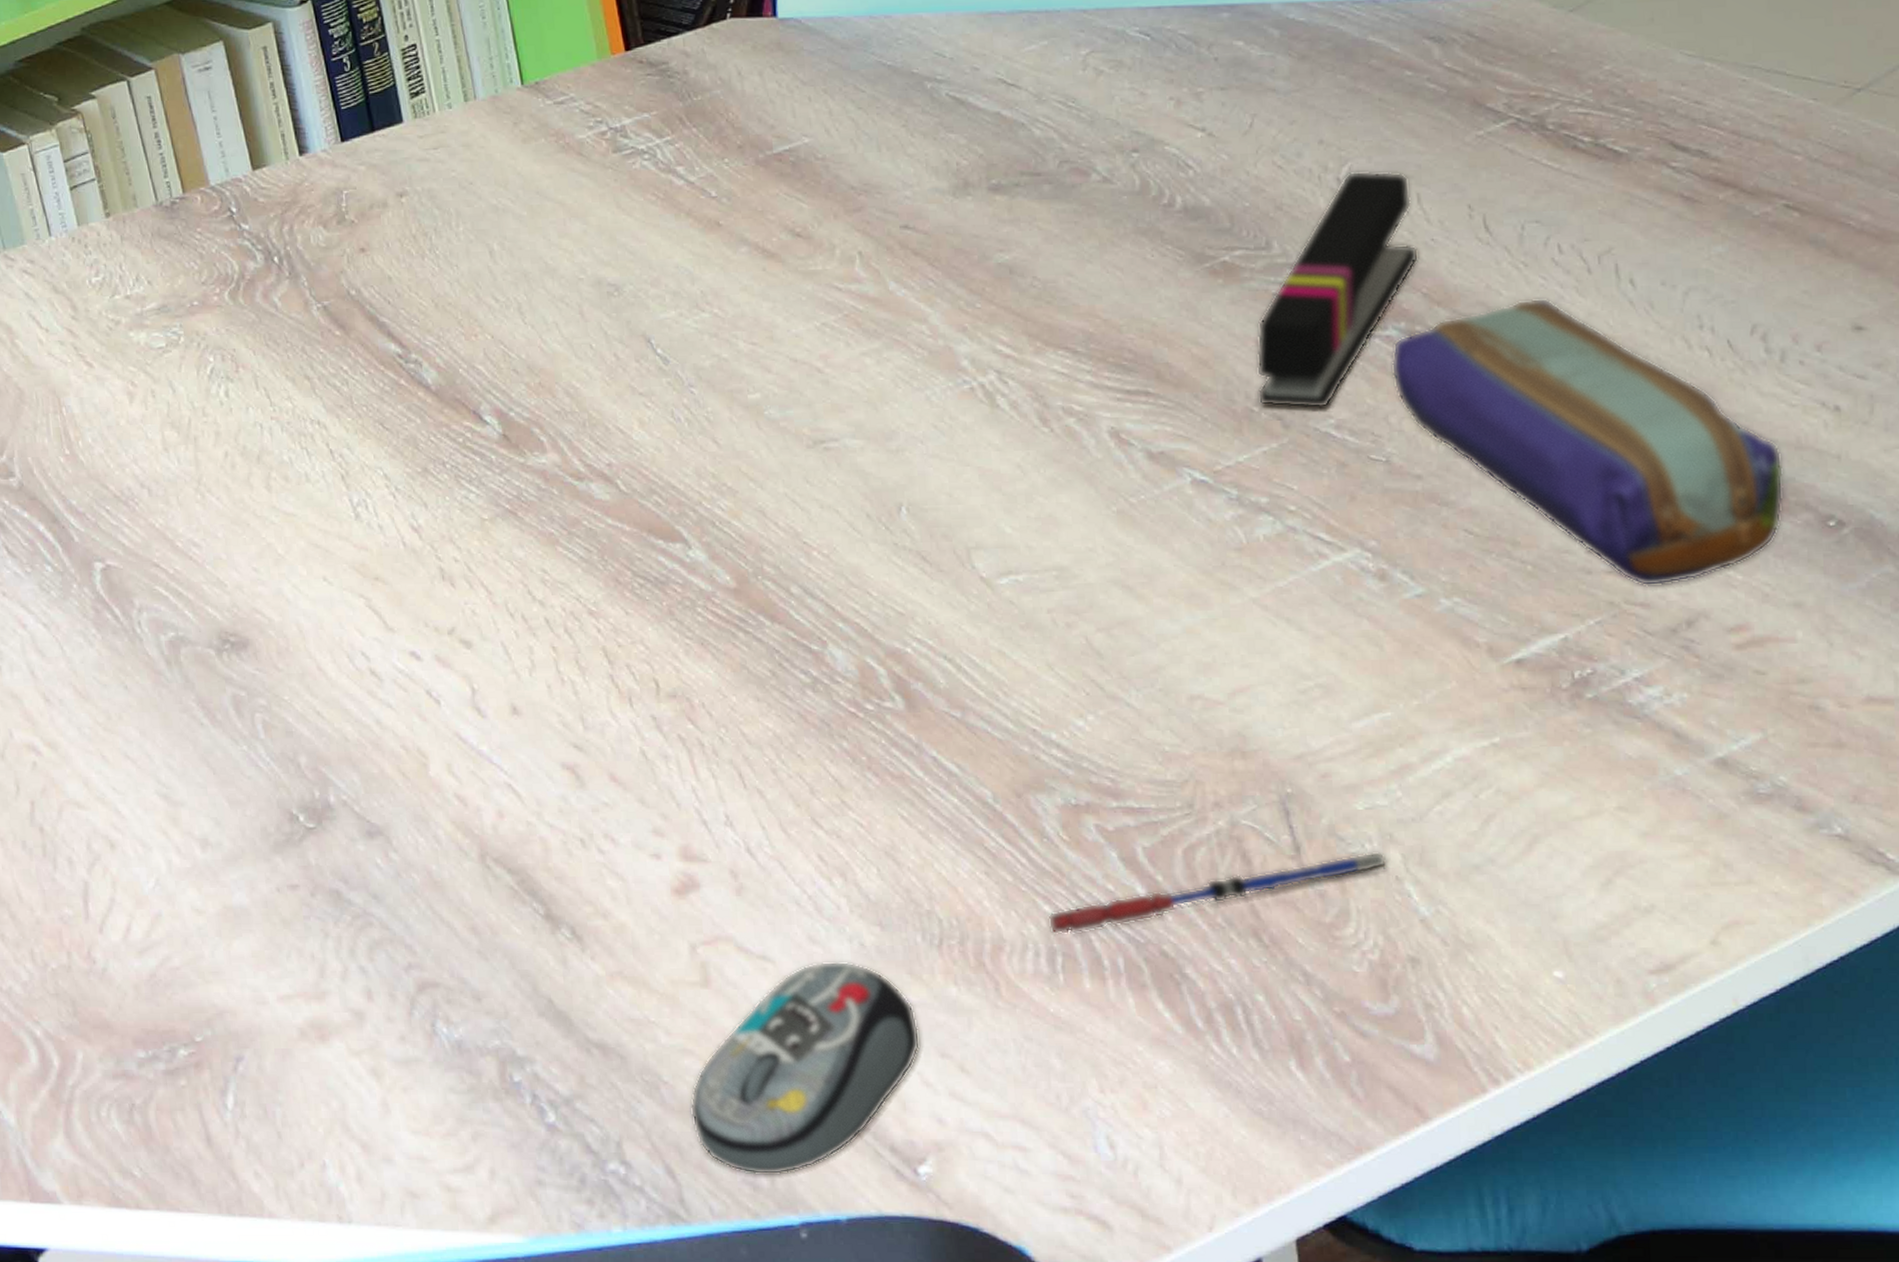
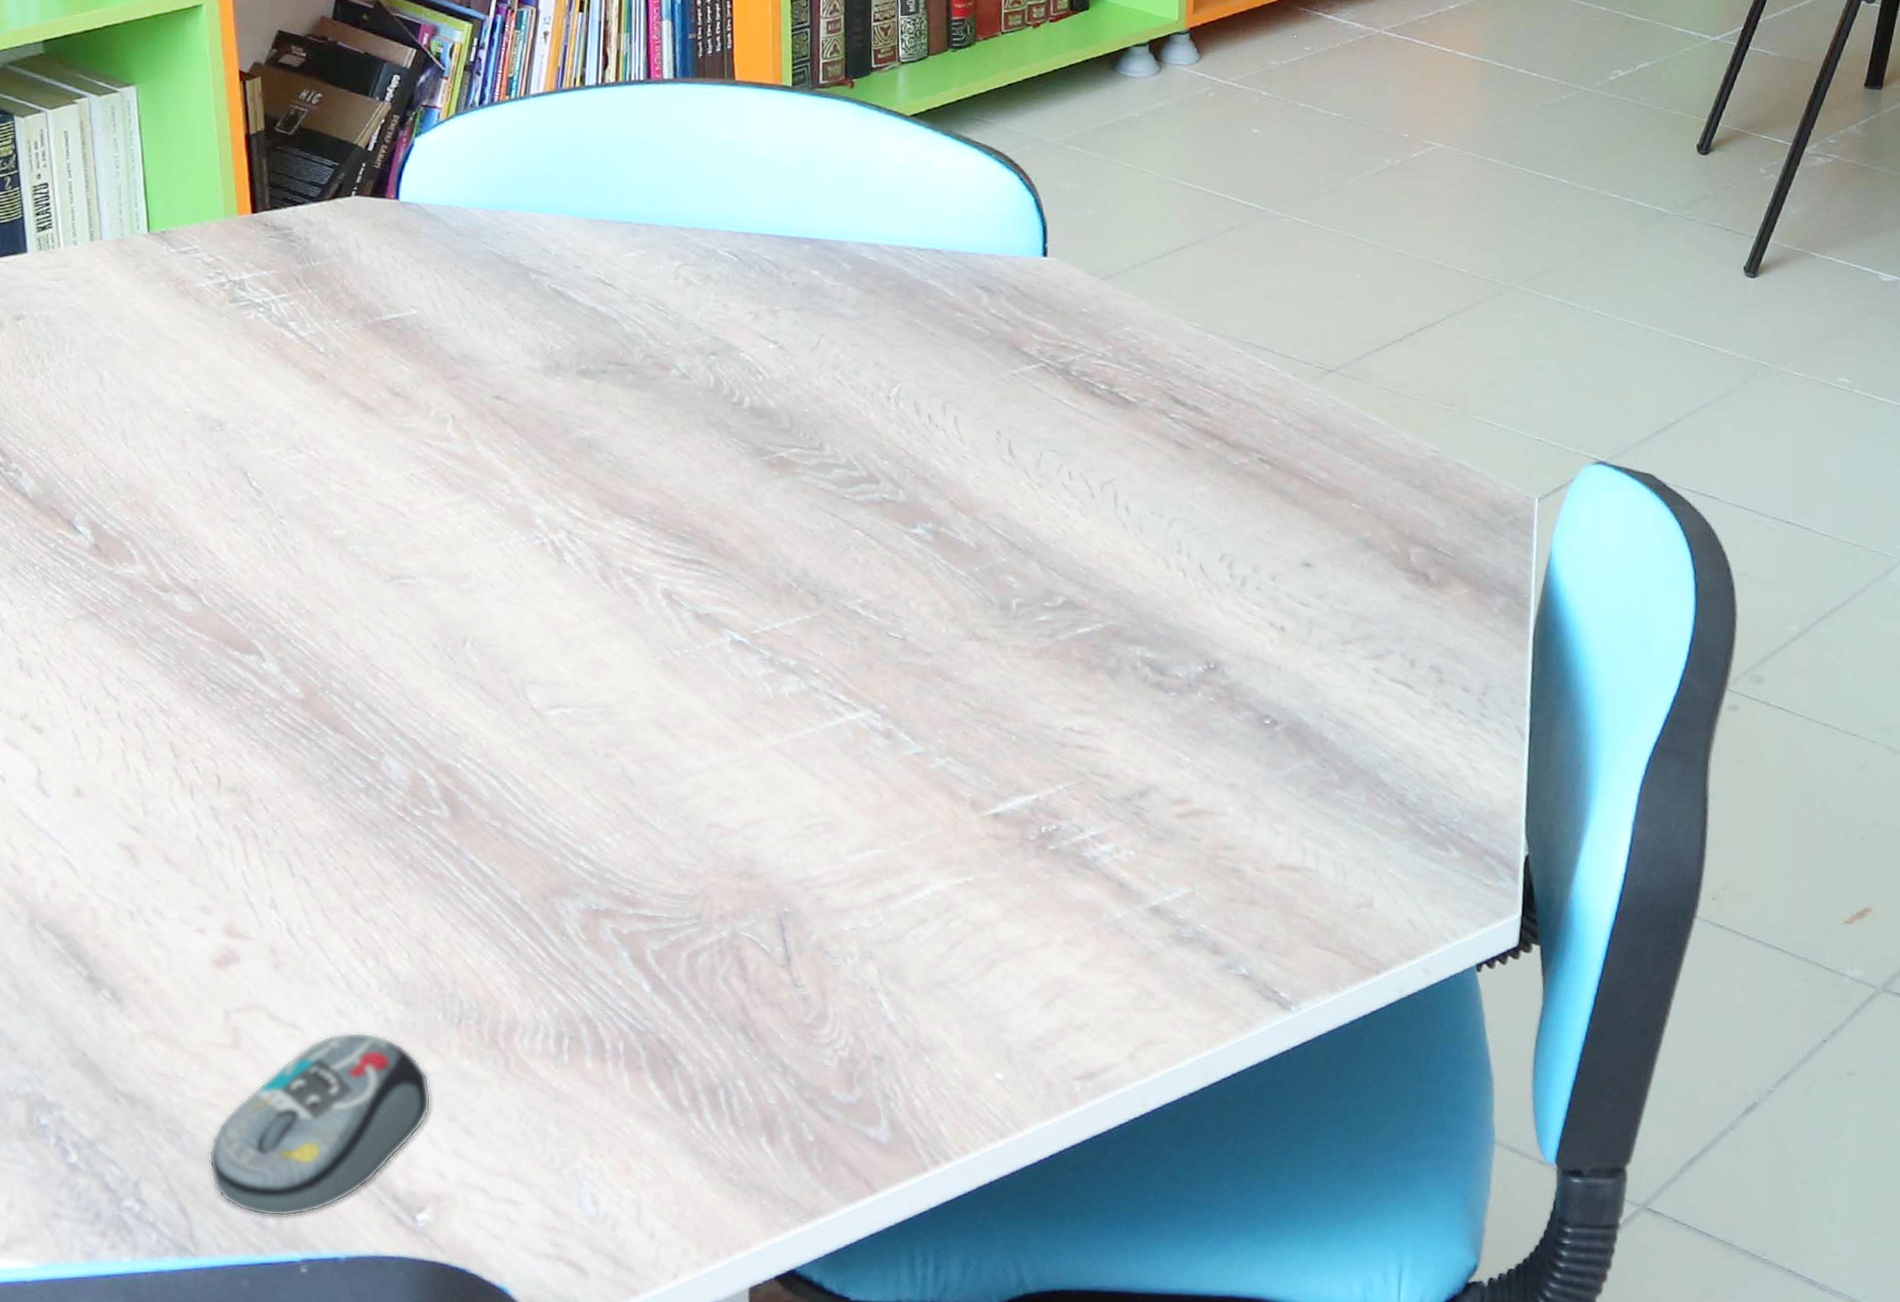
pen: present [1048,851,1387,935] -> none [559,965,865,1021]
stapler: present [1256,170,1419,409] -> none [797,392,951,590]
pencil case: present [1391,297,1784,586] -> none [915,514,1234,762]

